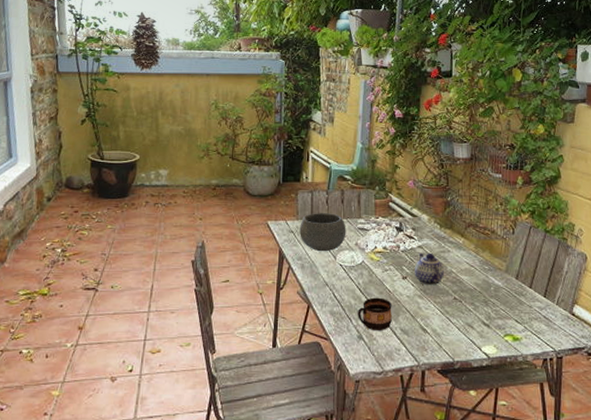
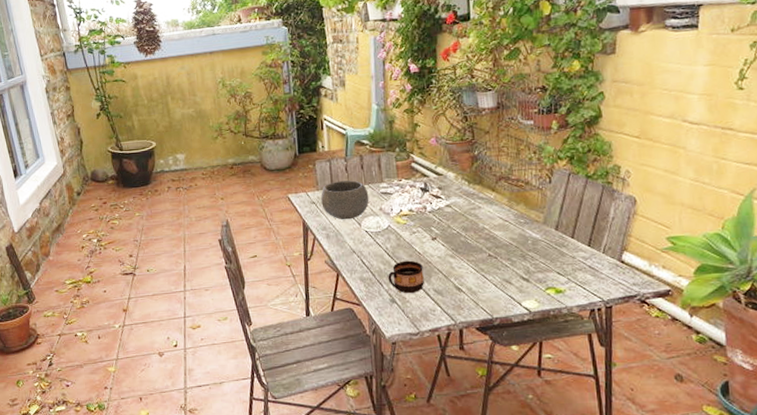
teapot: present [415,252,445,286] -> none [444,210,477,245]

